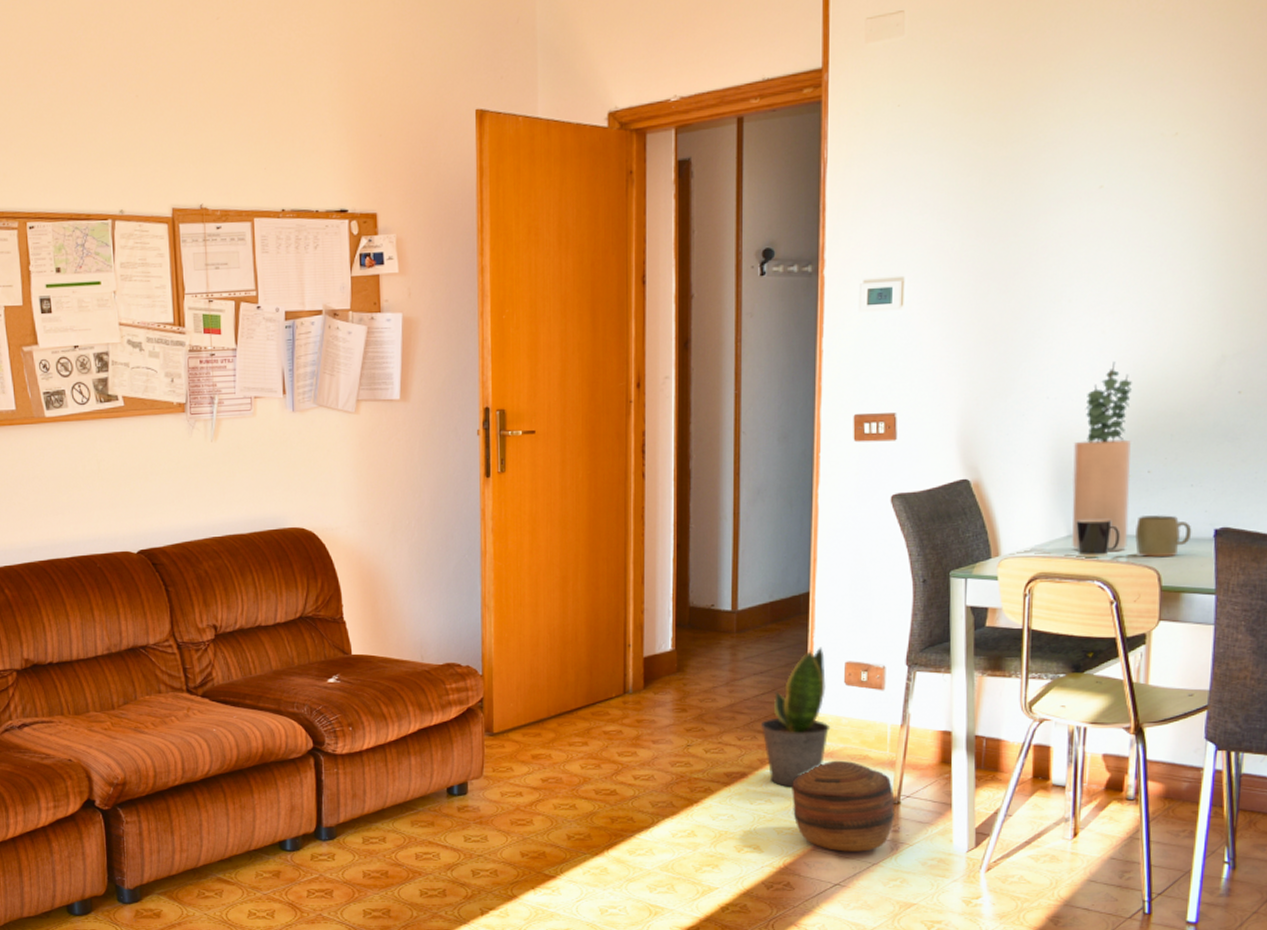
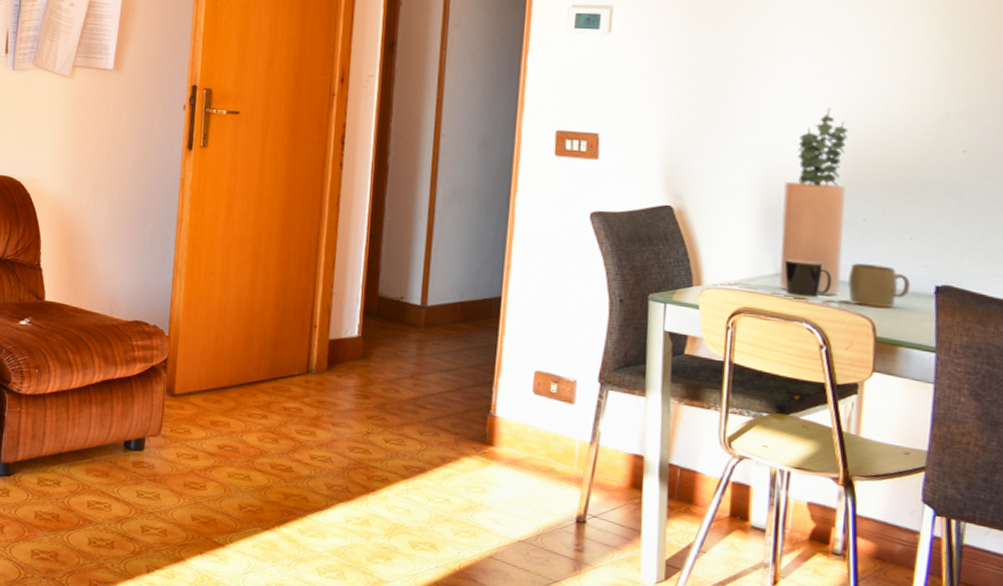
potted plant: present [760,647,831,787] -> none [443,352,516,490]
basket: present [792,760,895,852] -> none [472,468,580,567]

